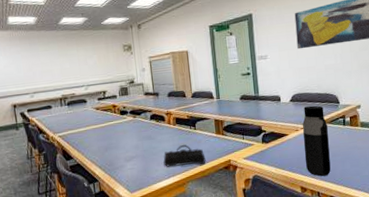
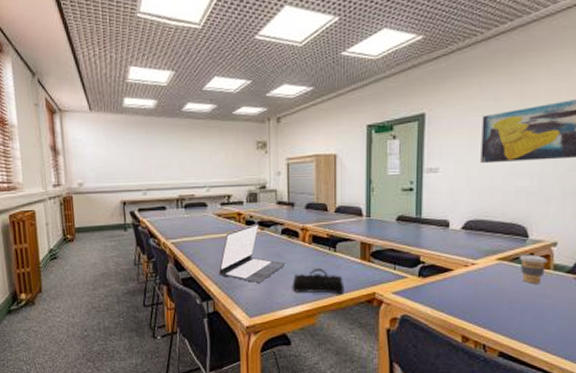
laptop: none [101,112,157,163] -> present [219,223,286,283]
water bottle: present [302,105,331,177] -> none [471,237,509,326]
coffee cup: none [334,116,355,139] -> present [518,254,547,284]

